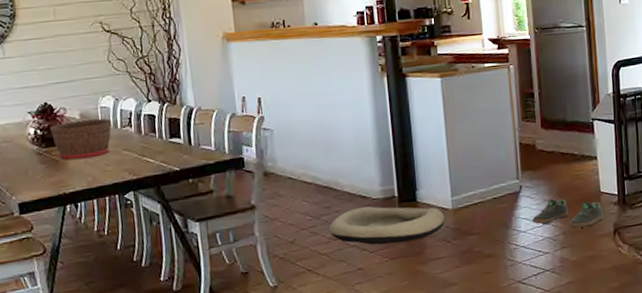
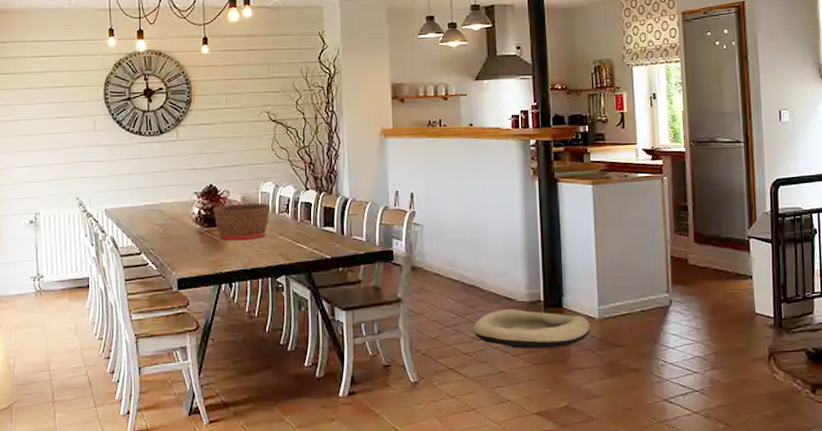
shoe: present [533,198,604,228] -> none [682,316,758,349]

